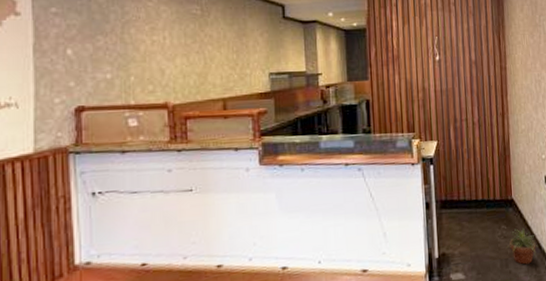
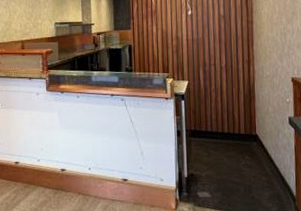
potted plant: present [506,228,538,265] -> none [250,160,281,193]

